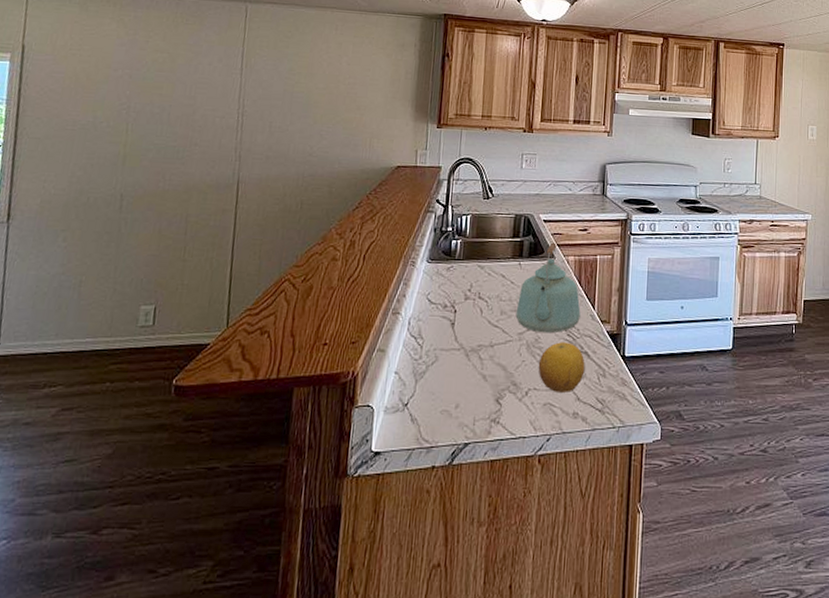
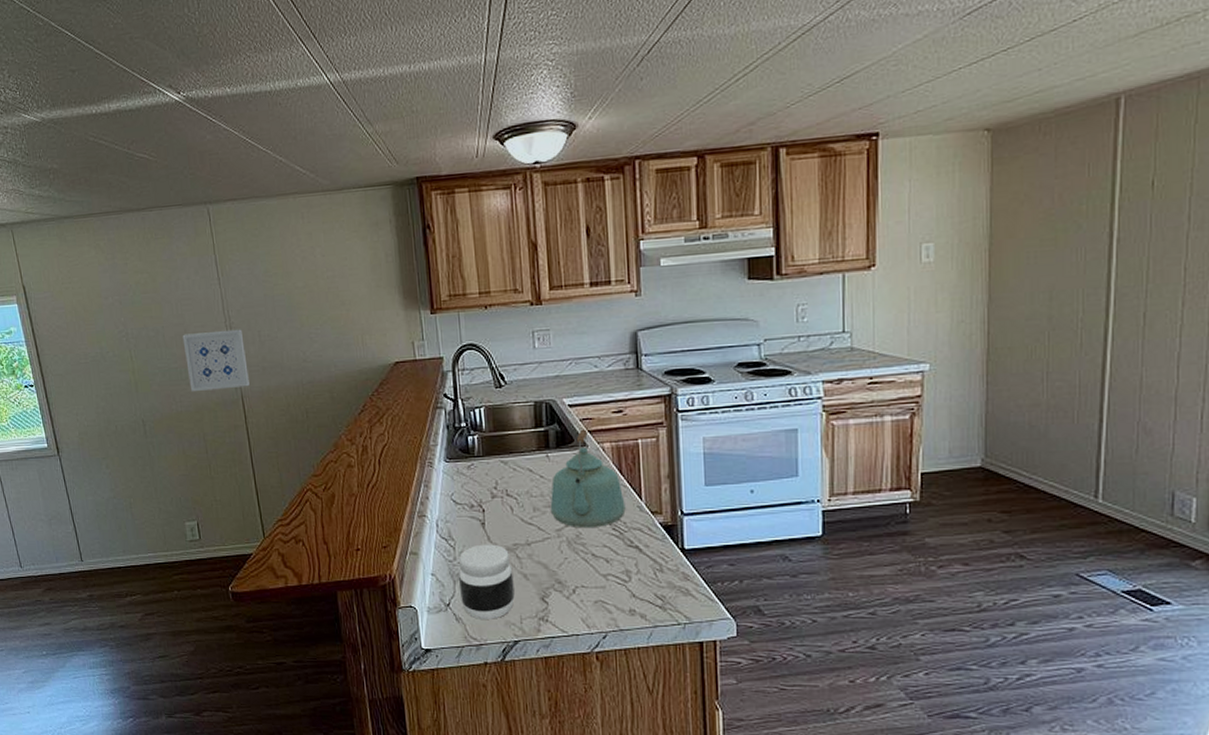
wall art: none [184,115,254,173] -> present [182,329,249,392]
jar: none [419,344,474,421] -> present [459,544,515,619]
fruit: present [538,342,585,392] -> none [583,537,638,589]

